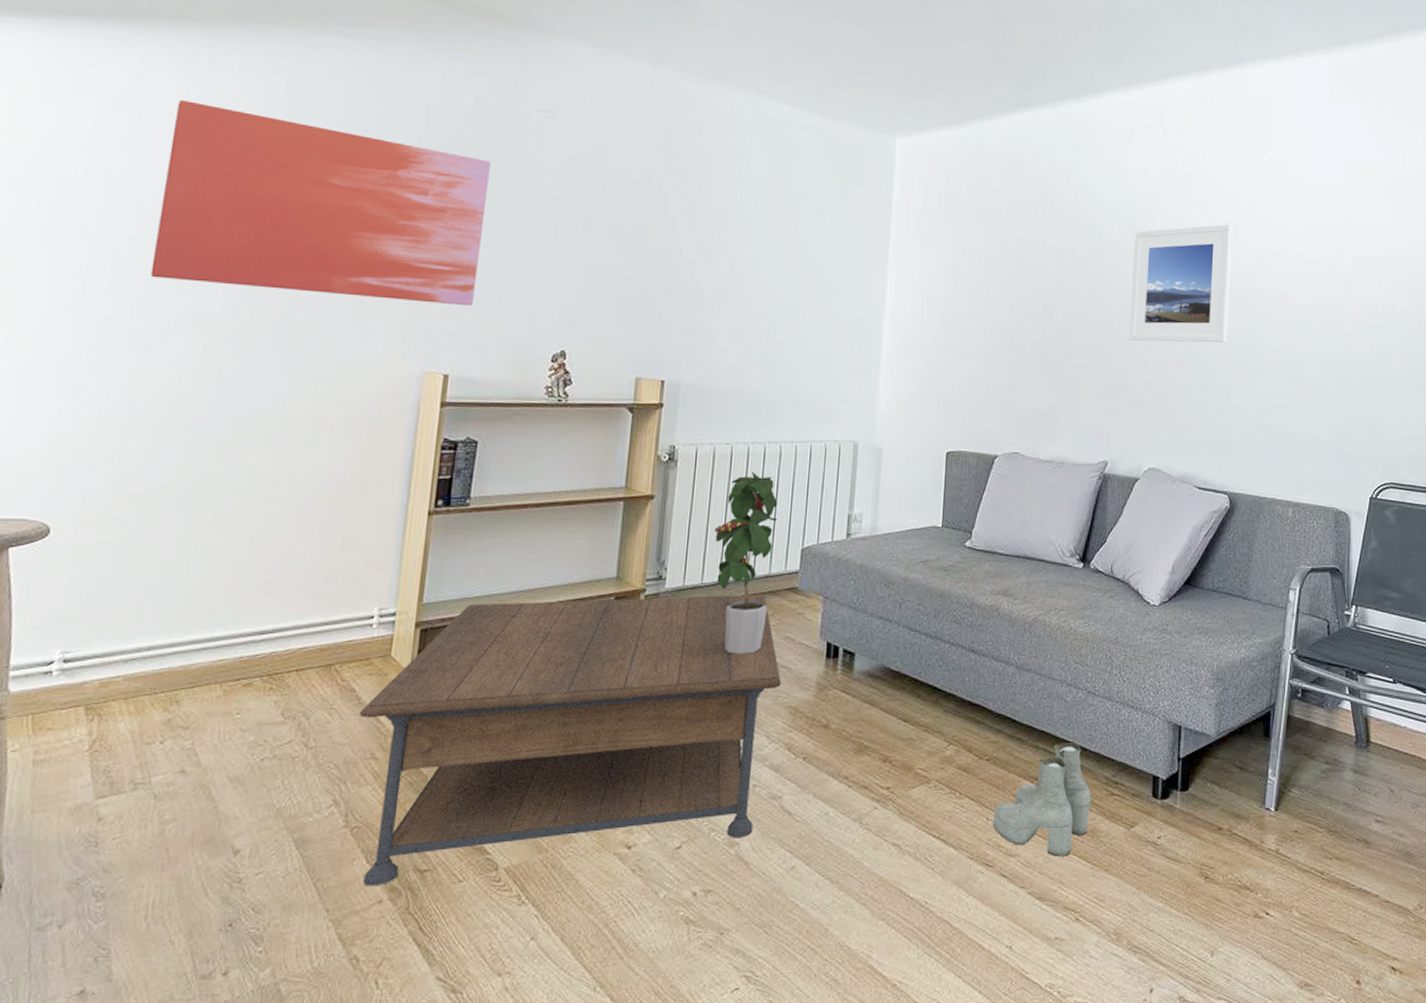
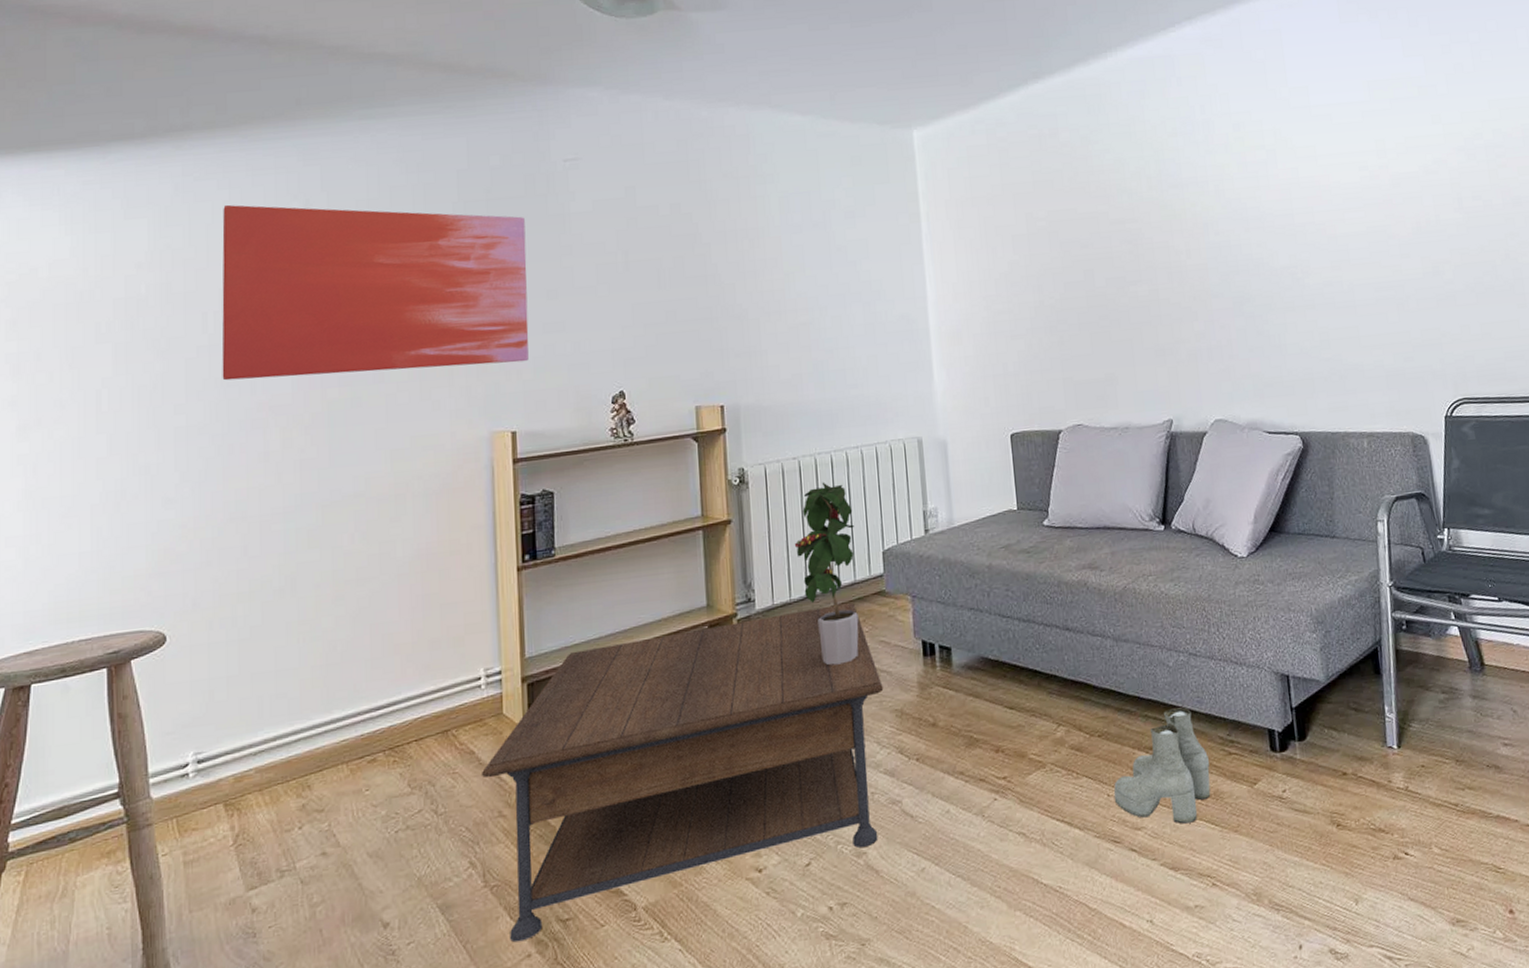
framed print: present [1129,224,1232,343] -> none [1164,163,1274,295]

